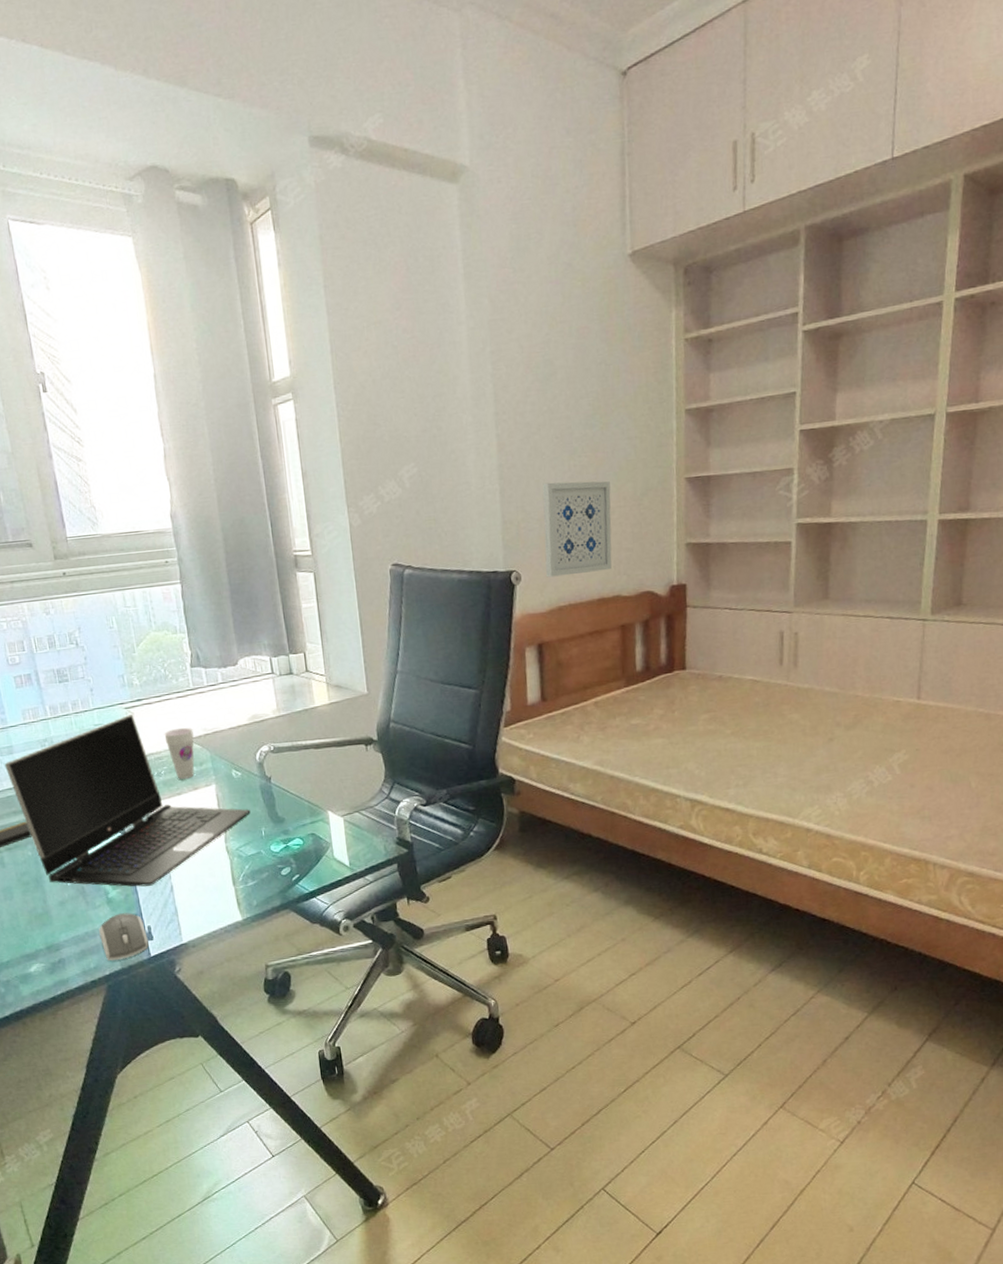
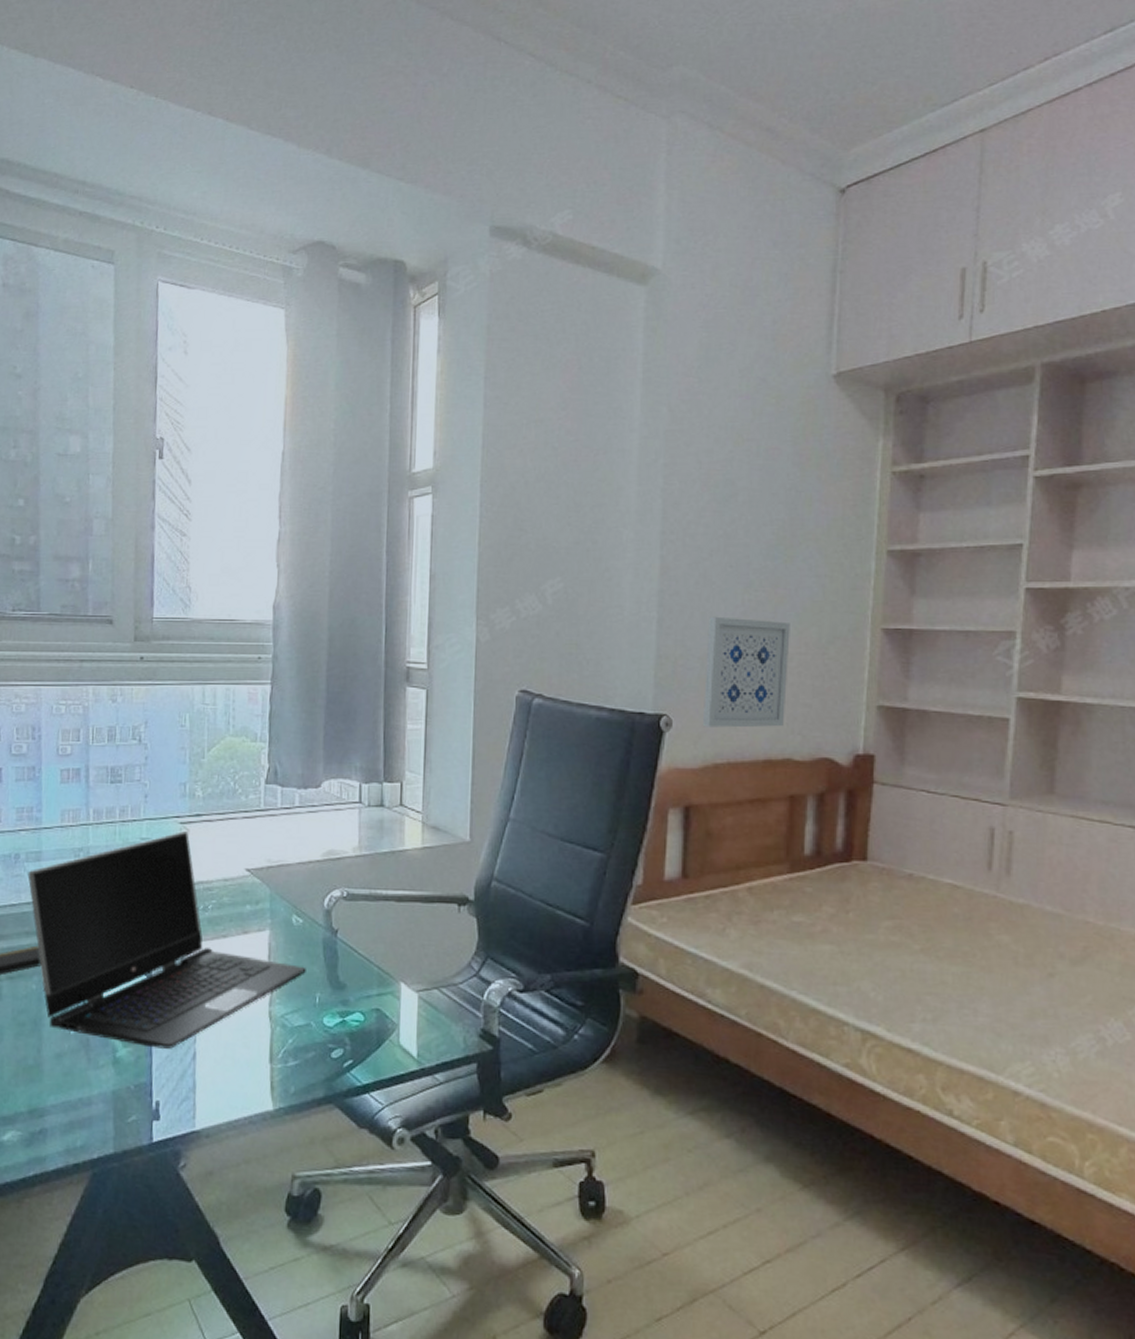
computer mouse: present [99,913,149,960] -> none [95,1079,153,1141]
cup: present [164,727,195,779] -> none [220,854,255,919]

